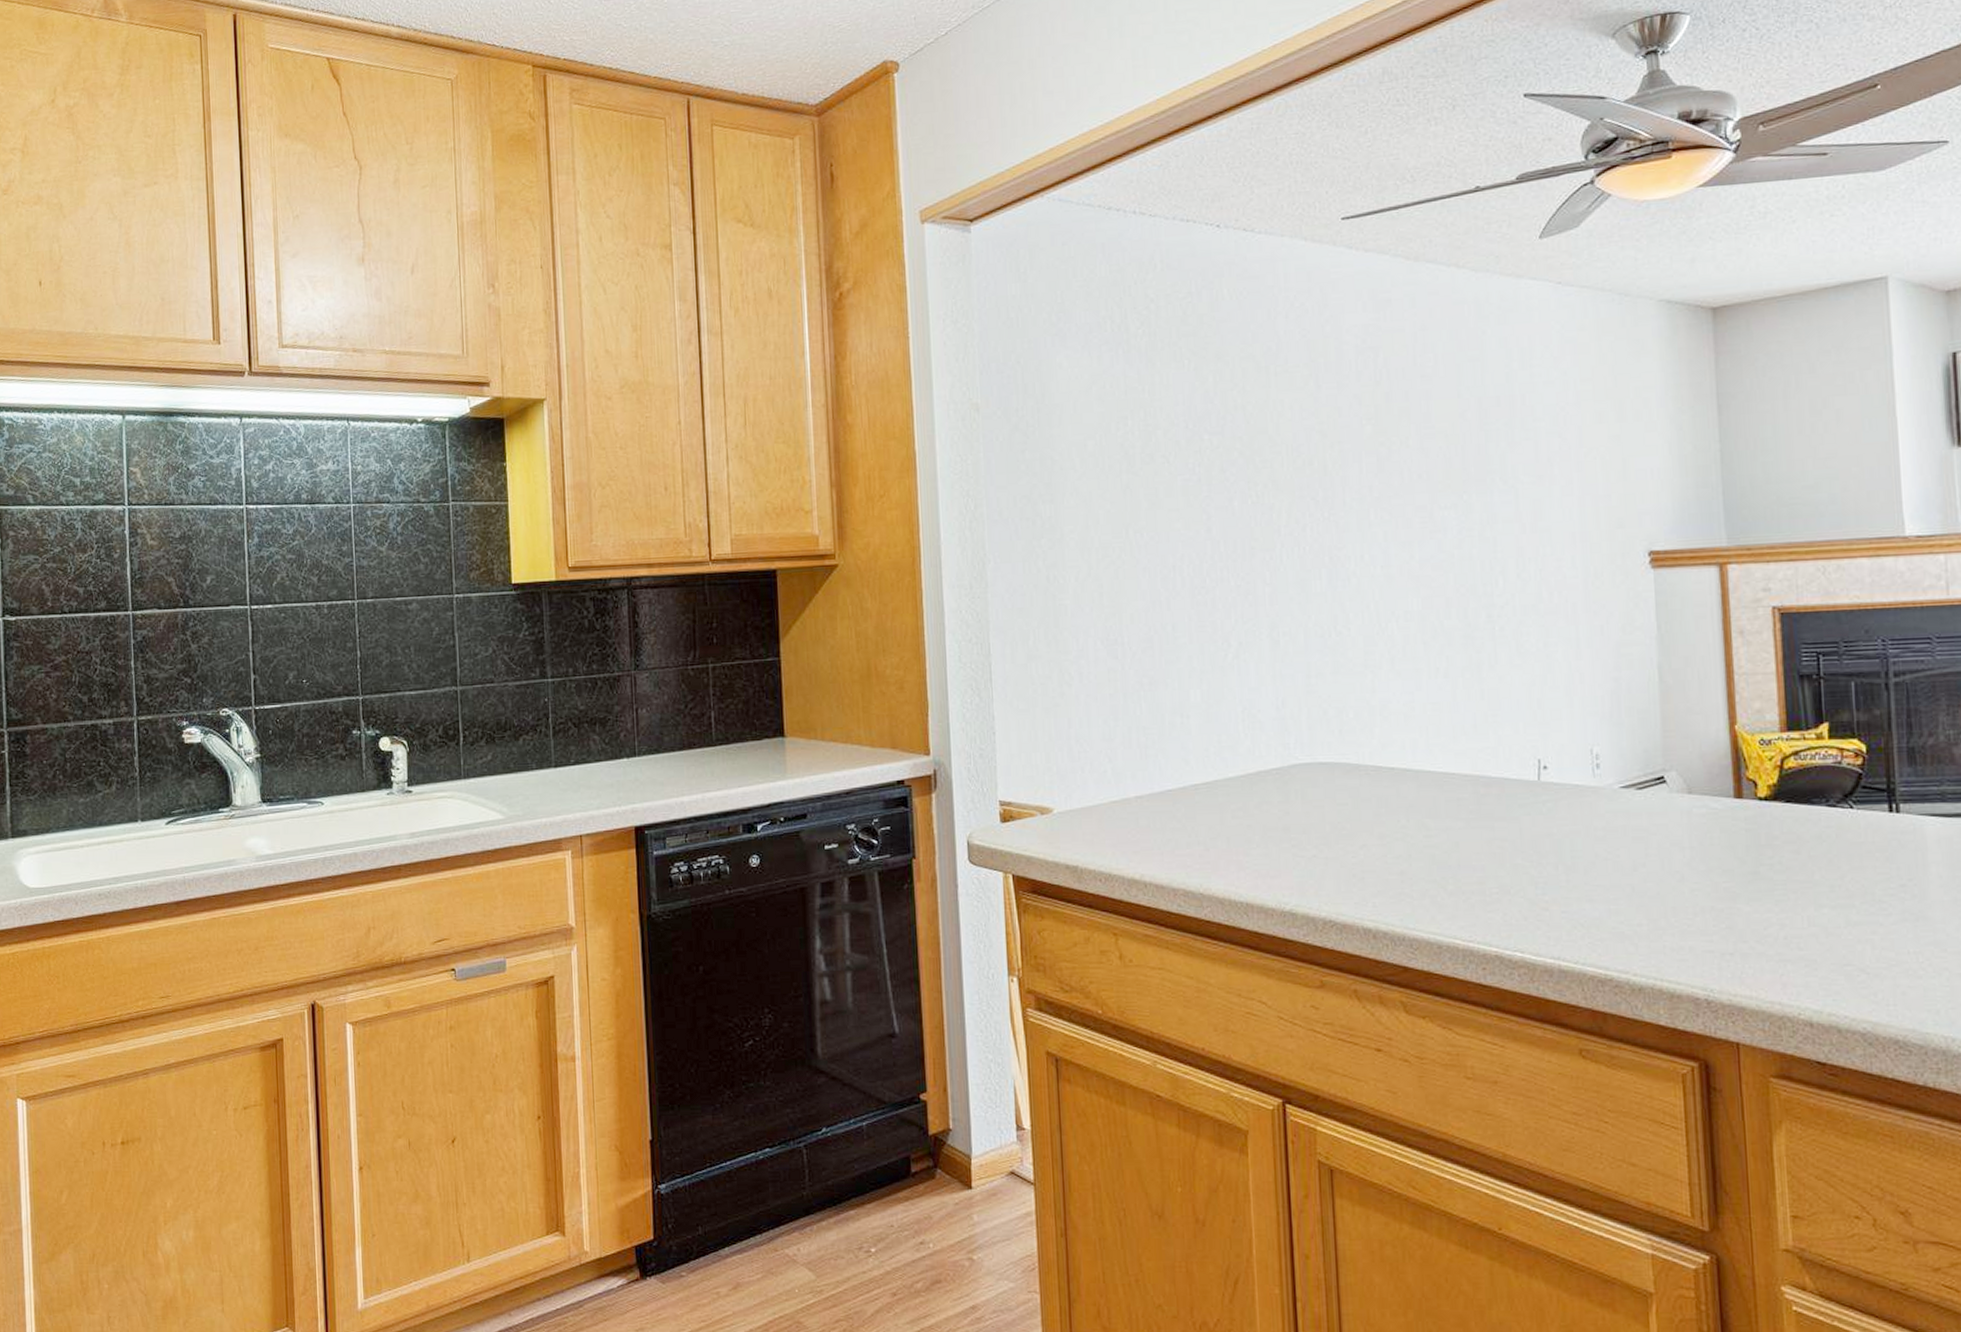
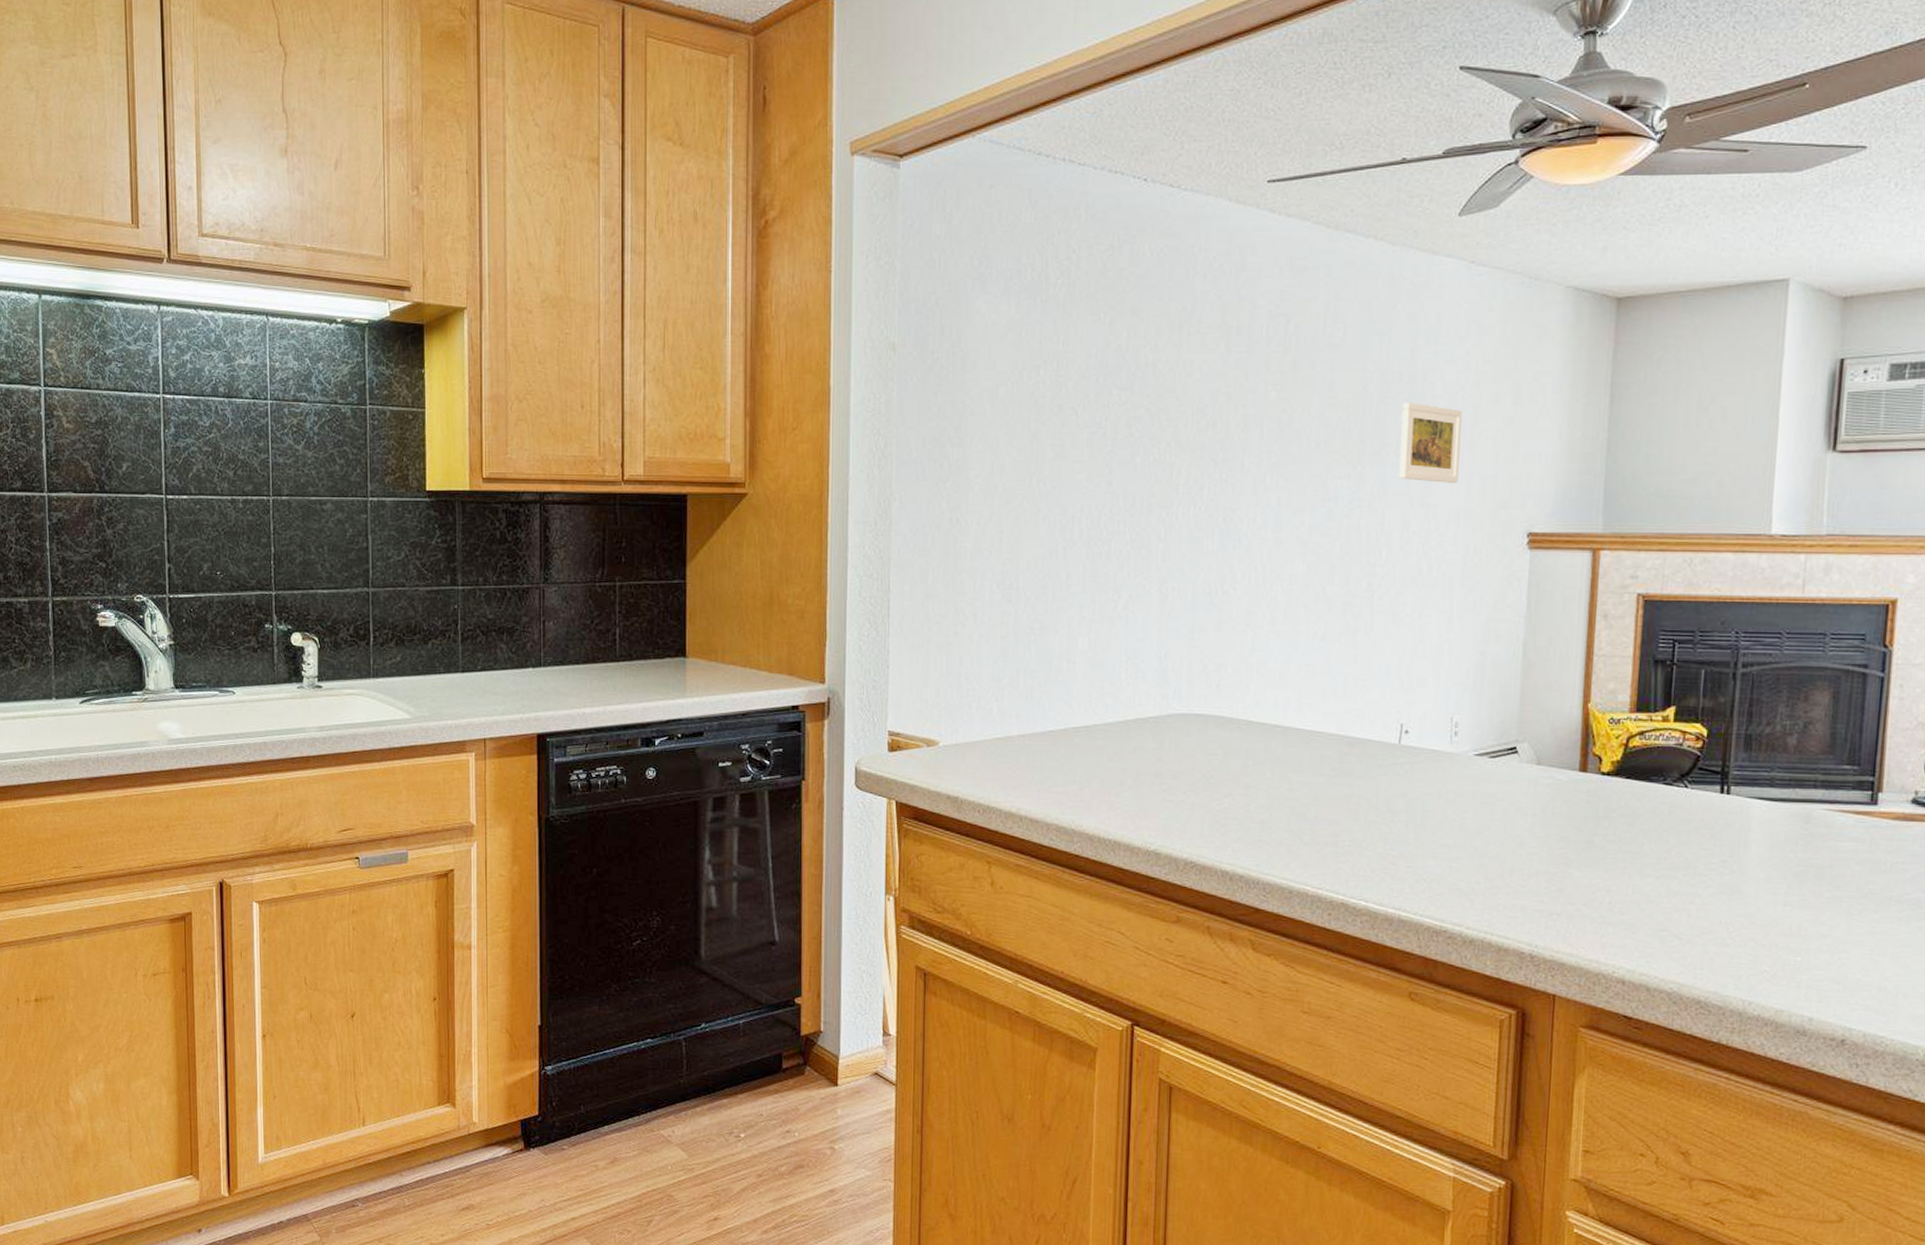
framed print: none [1502,427,1570,506] -> present [1398,402,1462,483]

